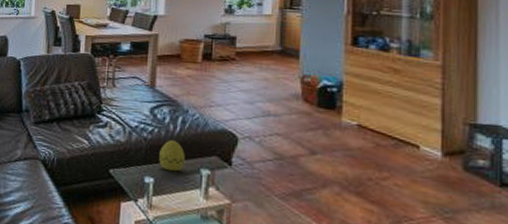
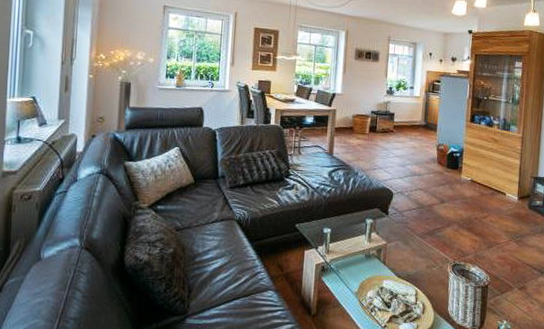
decorative egg: present [159,140,185,172] -> none [335,197,355,223]

